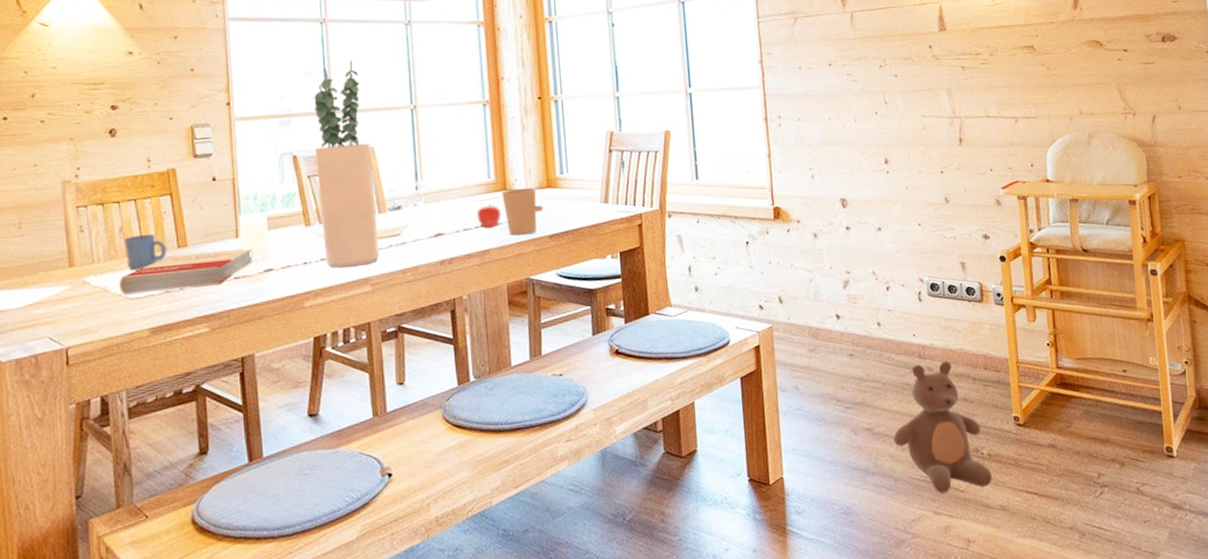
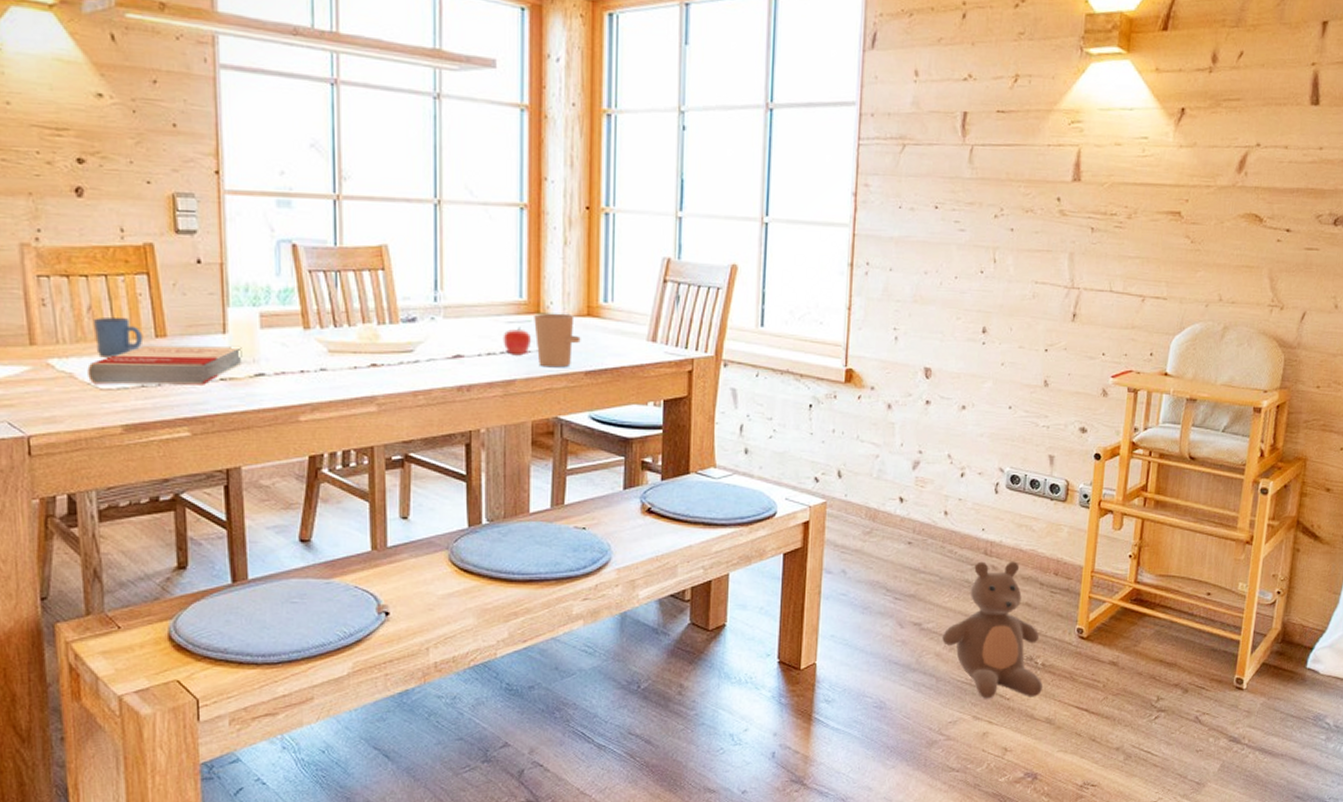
vase: present [314,60,379,268] -> none [319,135,387,382]

